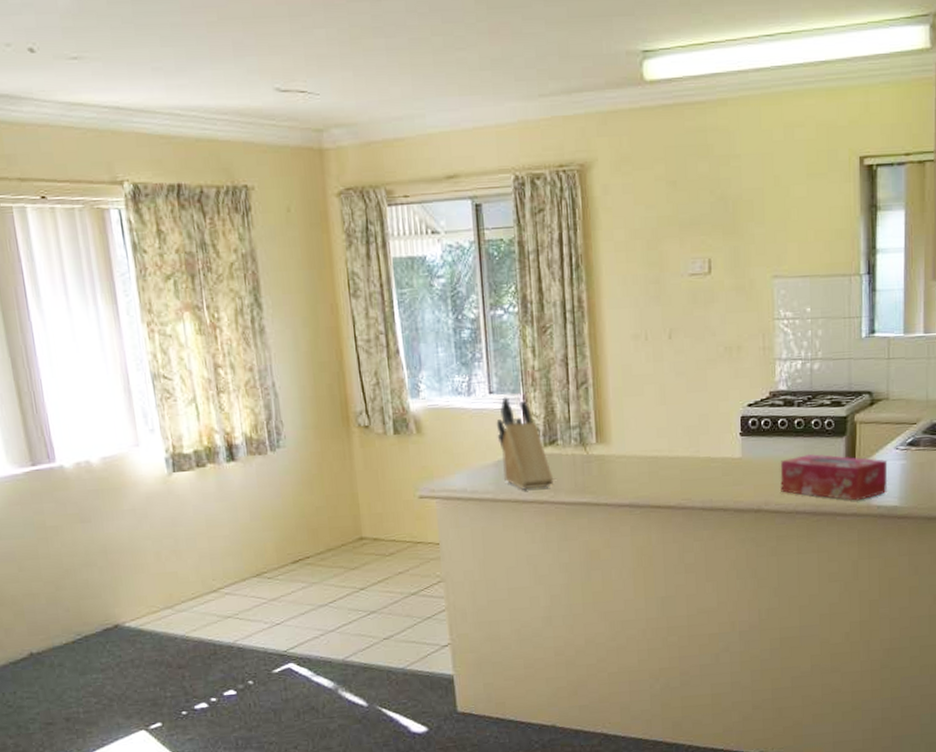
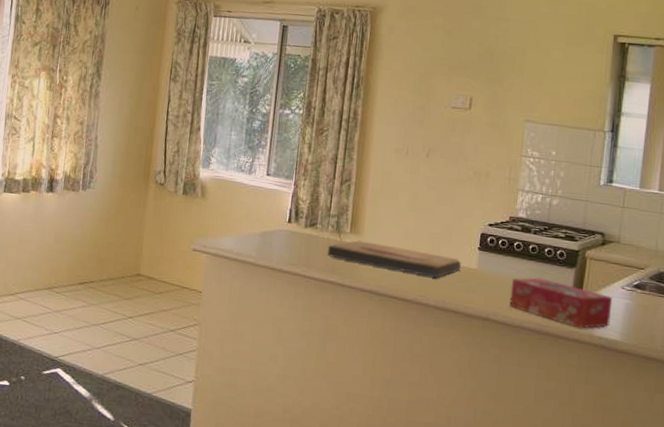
knife block: present [496,397,554,490] -> none [266,180,309,263]
fish fossil: none [575,449,725,477] -> present [328,240,462,279]

